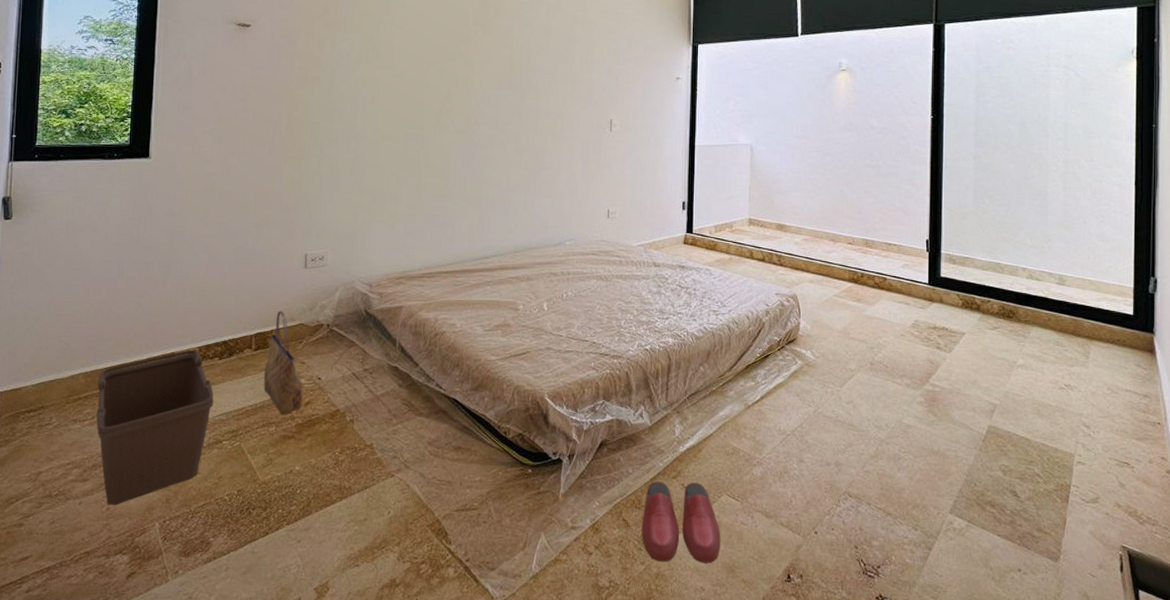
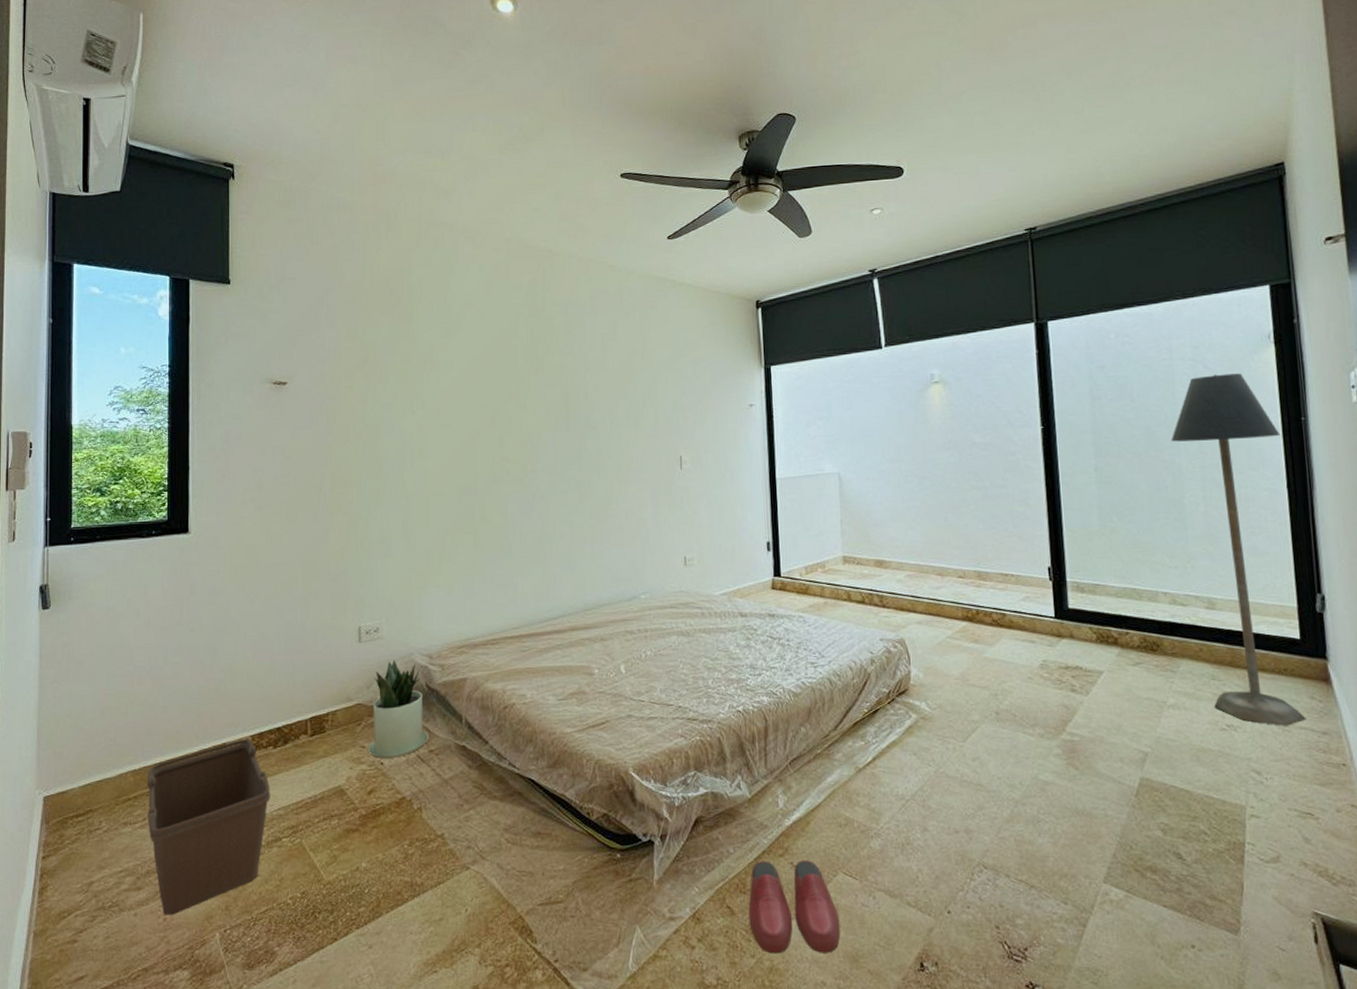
tote bag: present [264,311,303,414] -> none [322,690,365,805]
planter: none [307,286,365,374] -> present [368,660,430,759]
floor lamp: none [1041,82,1134,388] -> present [1171,373,1308,726]

